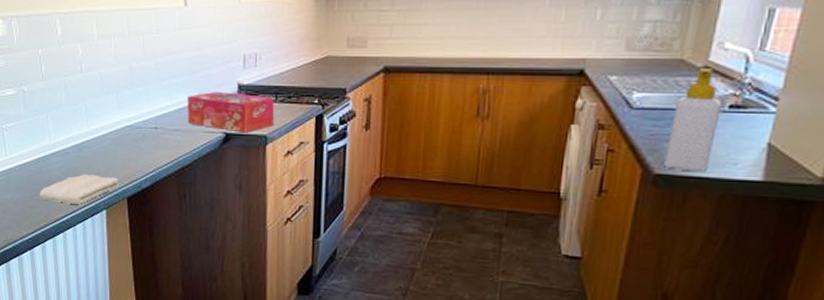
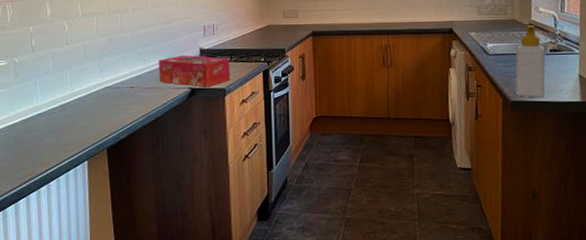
washcloth: present [39,174,119,204] -> none [25,130,99,158]

